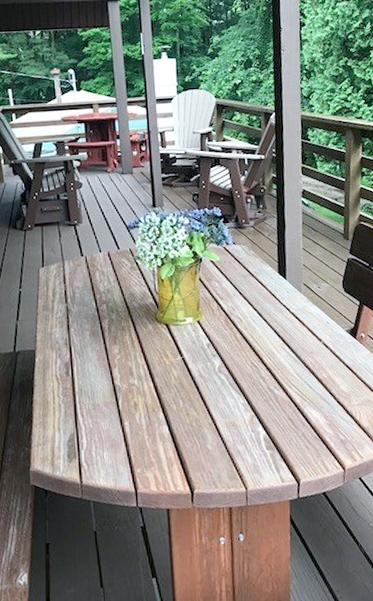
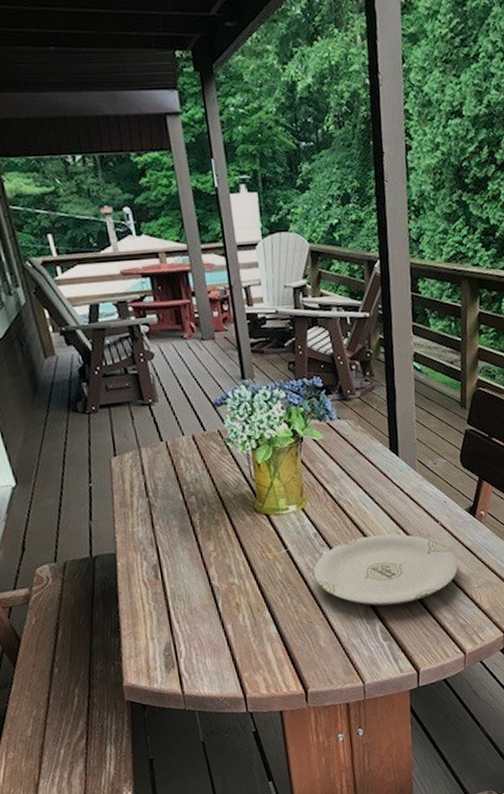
plate: none [205,349,339,416] -> present [313,534,459,606]

